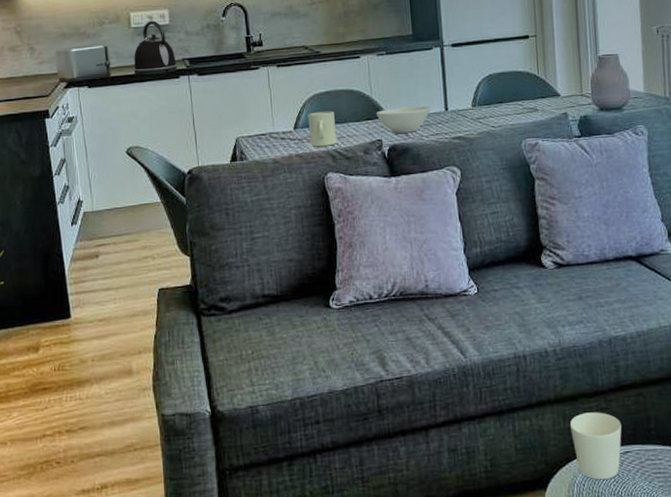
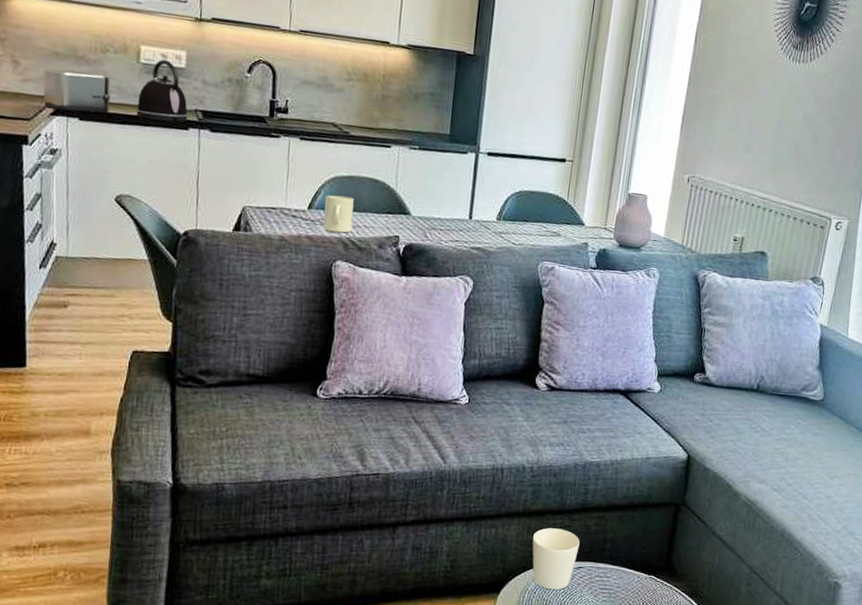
bowl: present [376,106,430,134] -> none [397,206,455,235]

